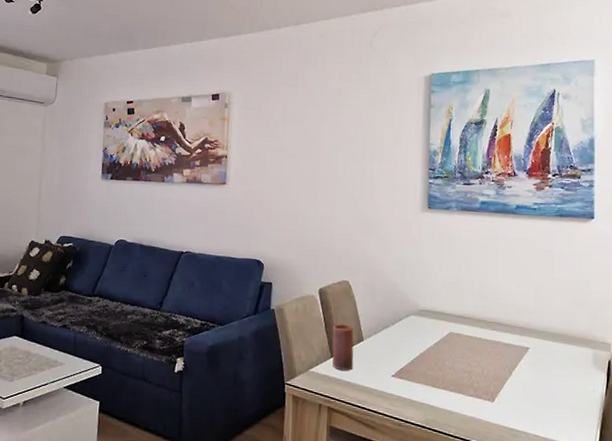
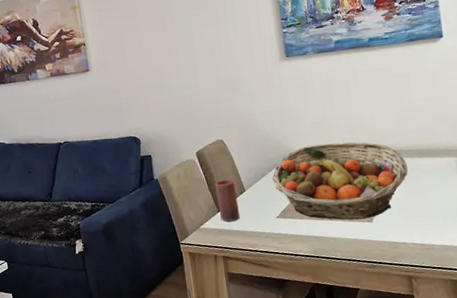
fruit basket: none [394,305,539,397] -> present [272,142,408,220]

